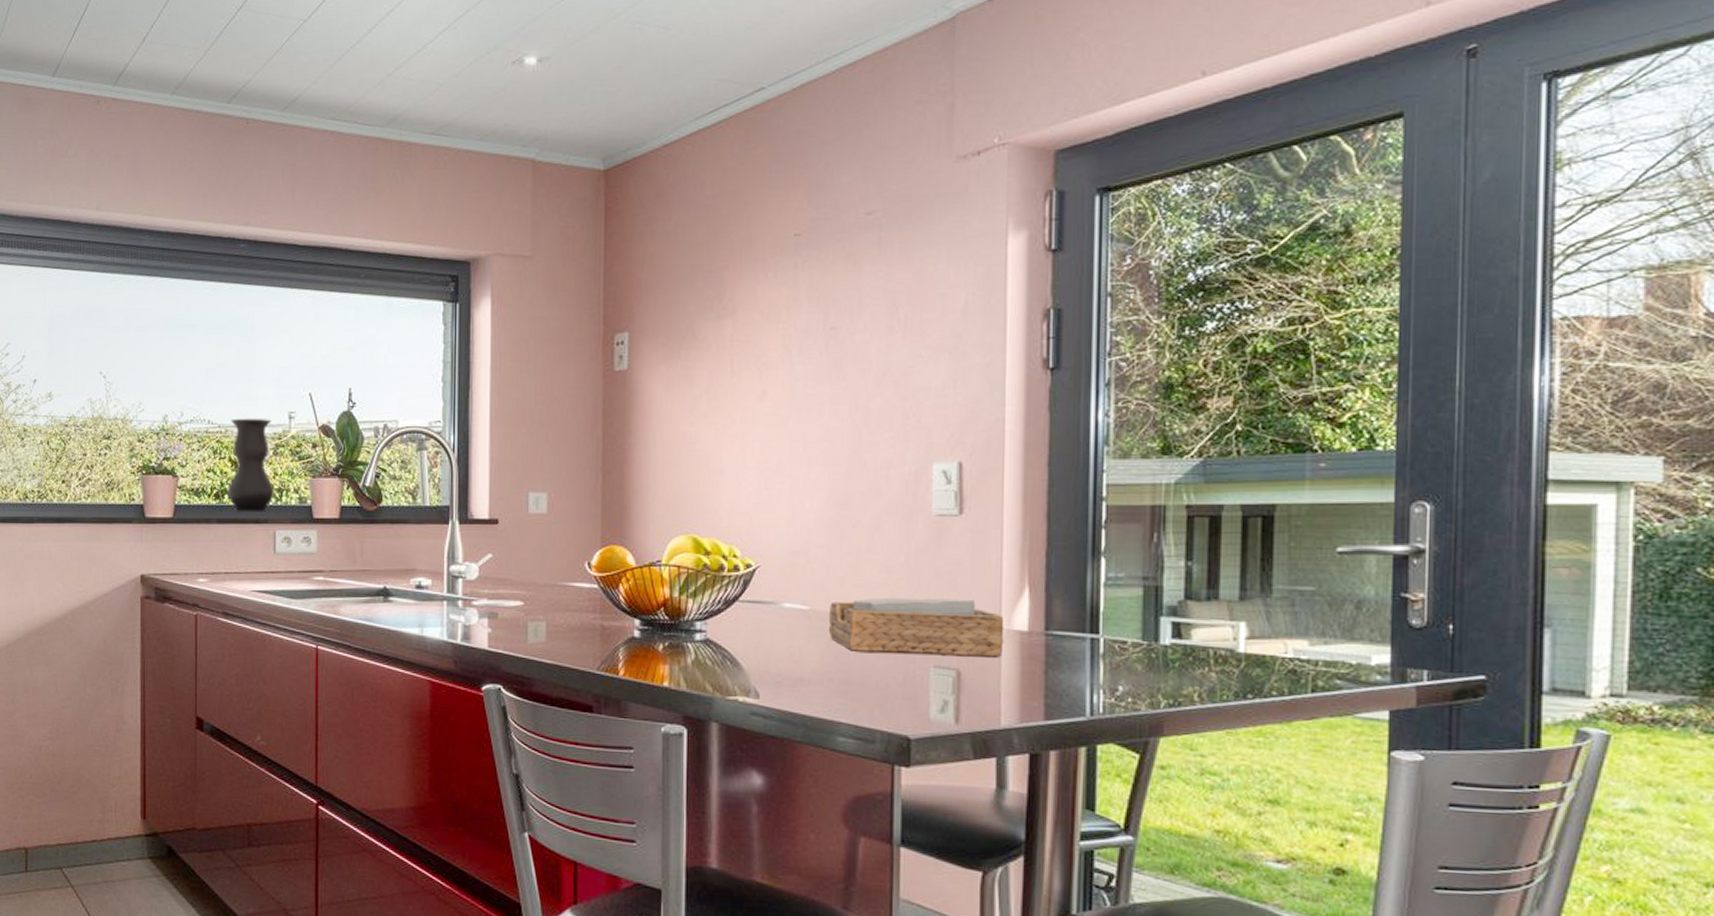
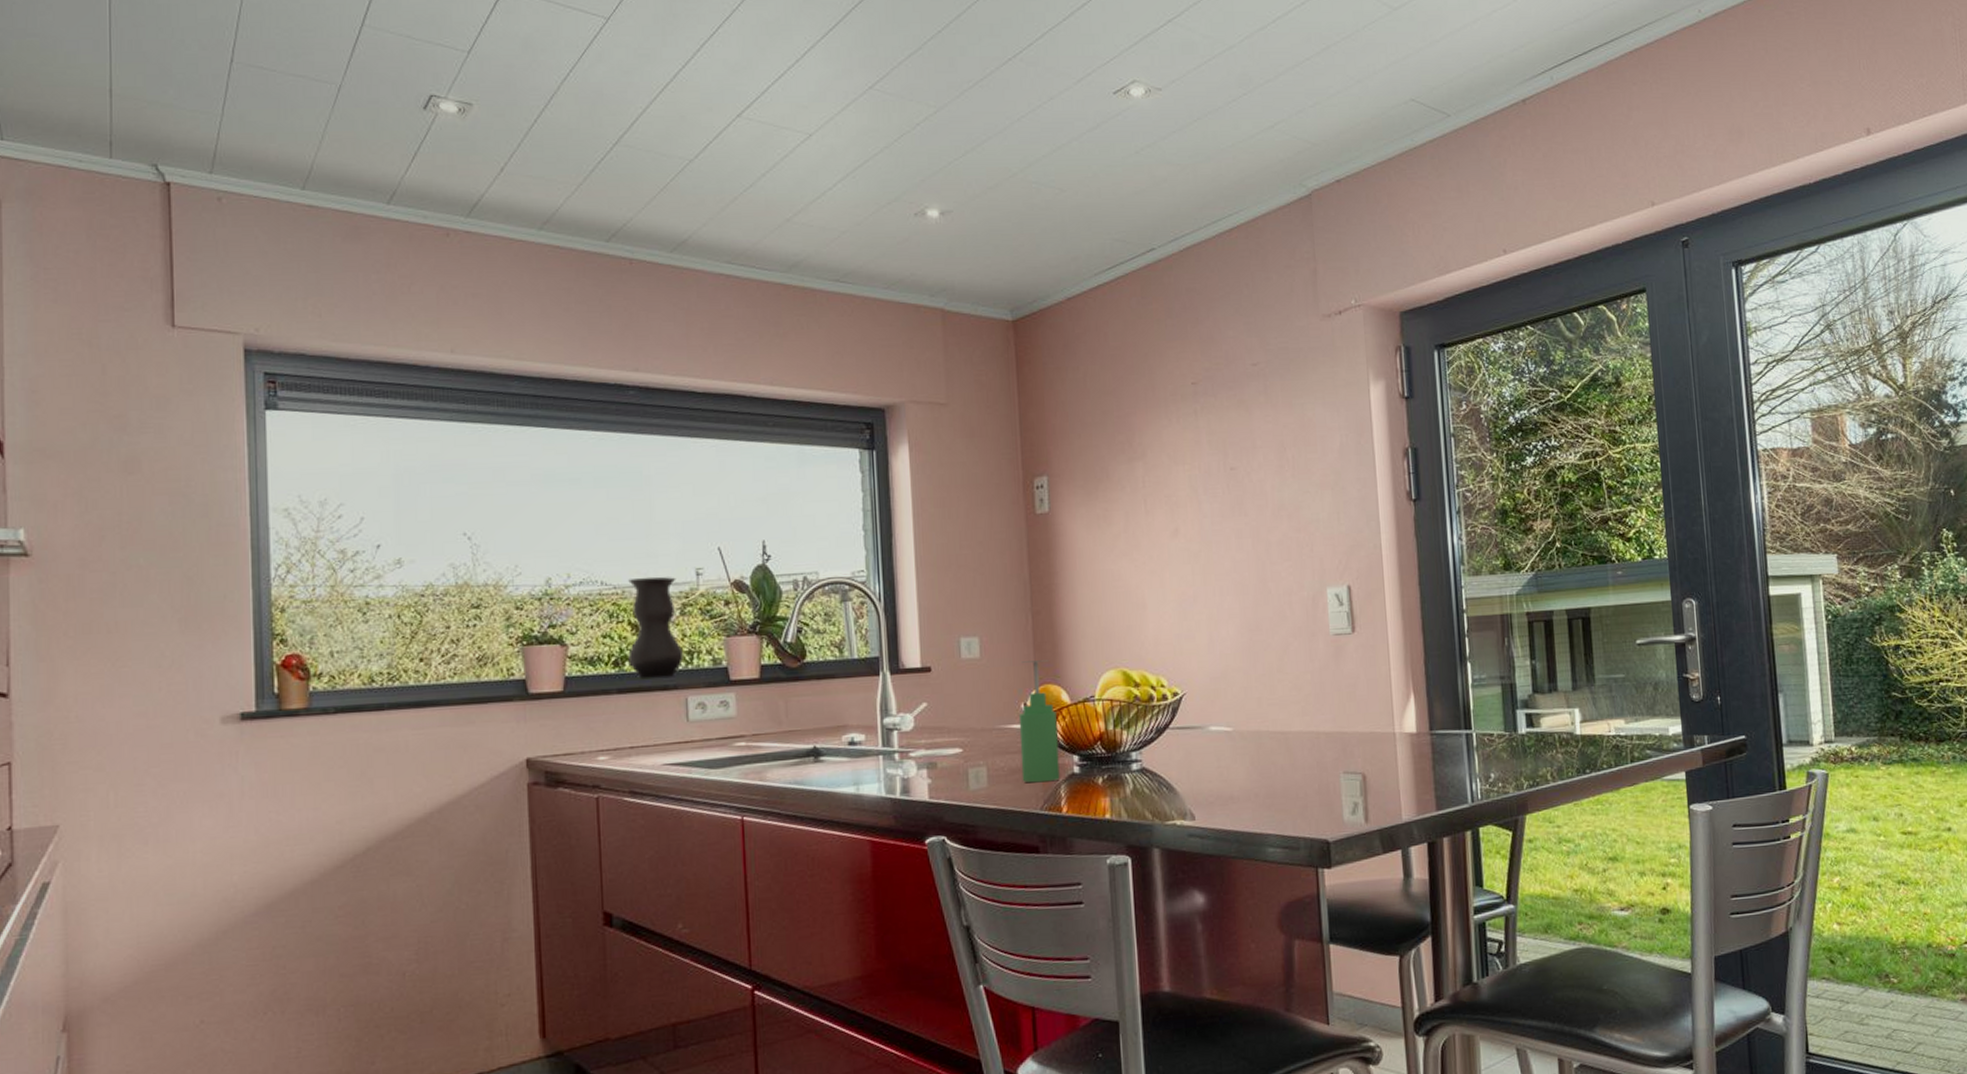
soap dispenser: none [580,520,620,643] -> present [1018,660,1060,783]
napkin holder: present [828,597,1004,659] -> none [1250,708,1398,767]

